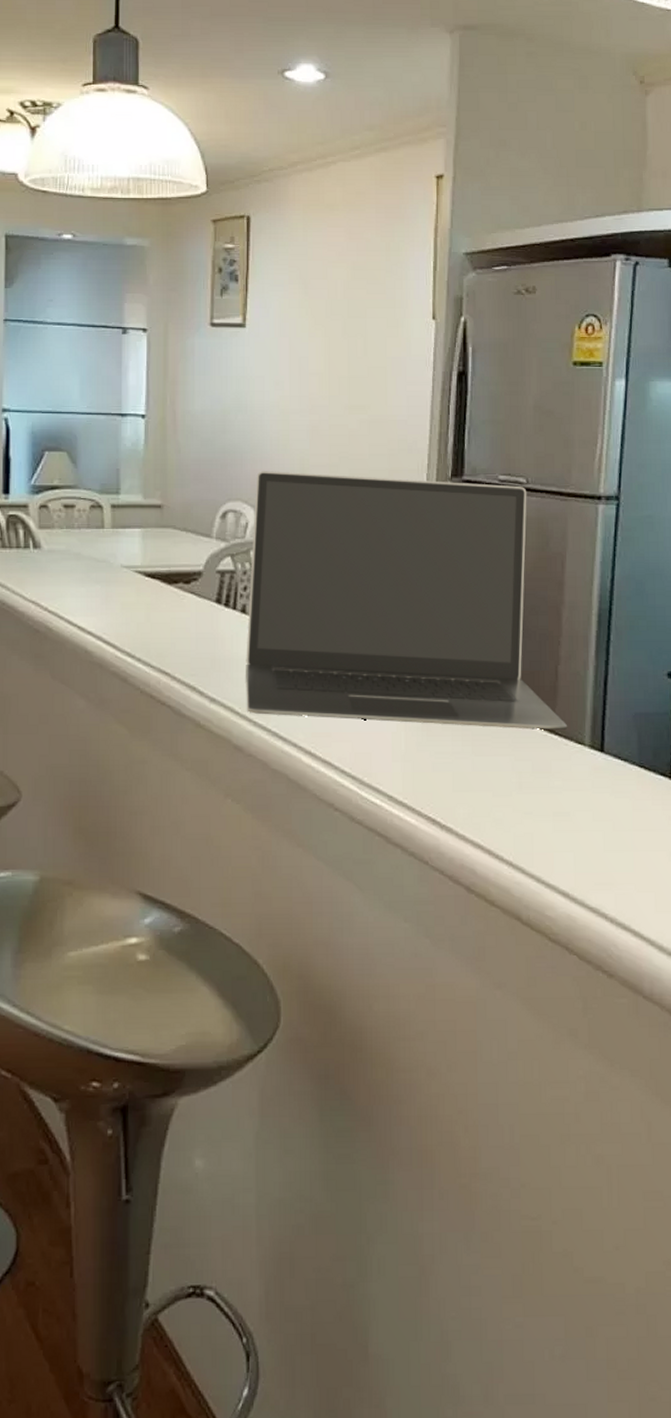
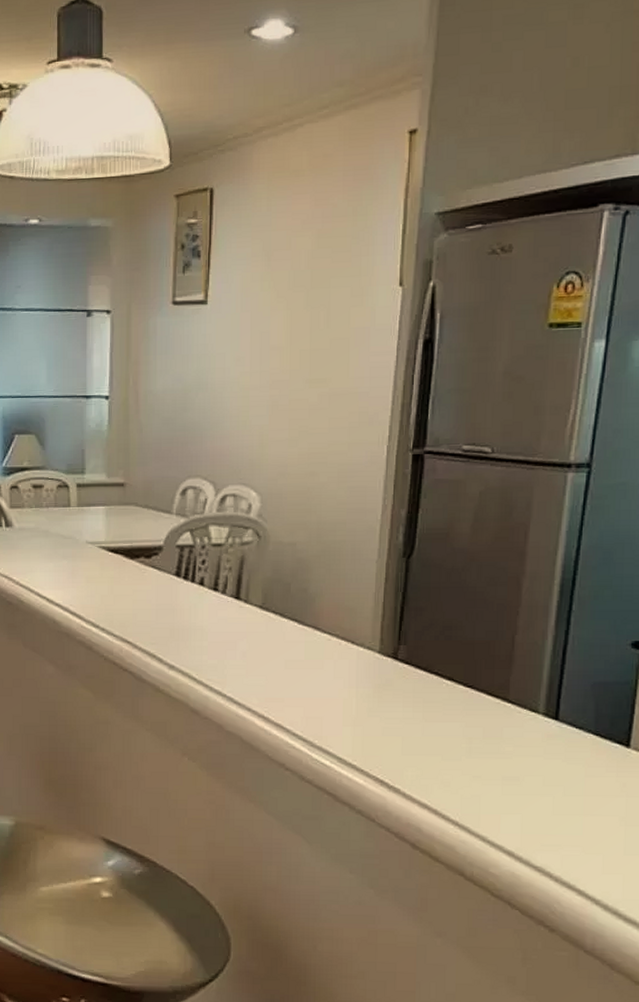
laptop: present [246,471,568,731] -> none [203,447,522,699]

